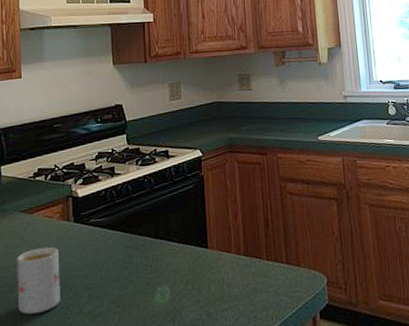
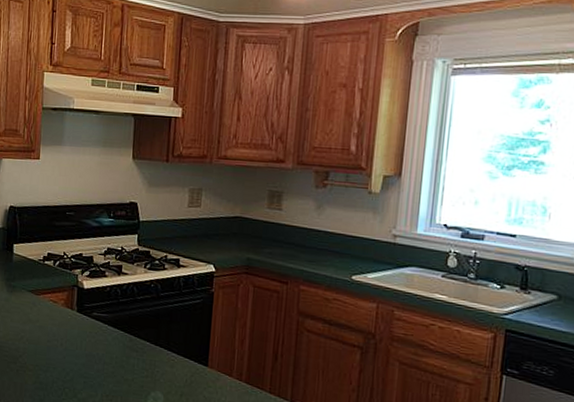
mug: present [17,247,61,315] -> none [19,328,60,388]

